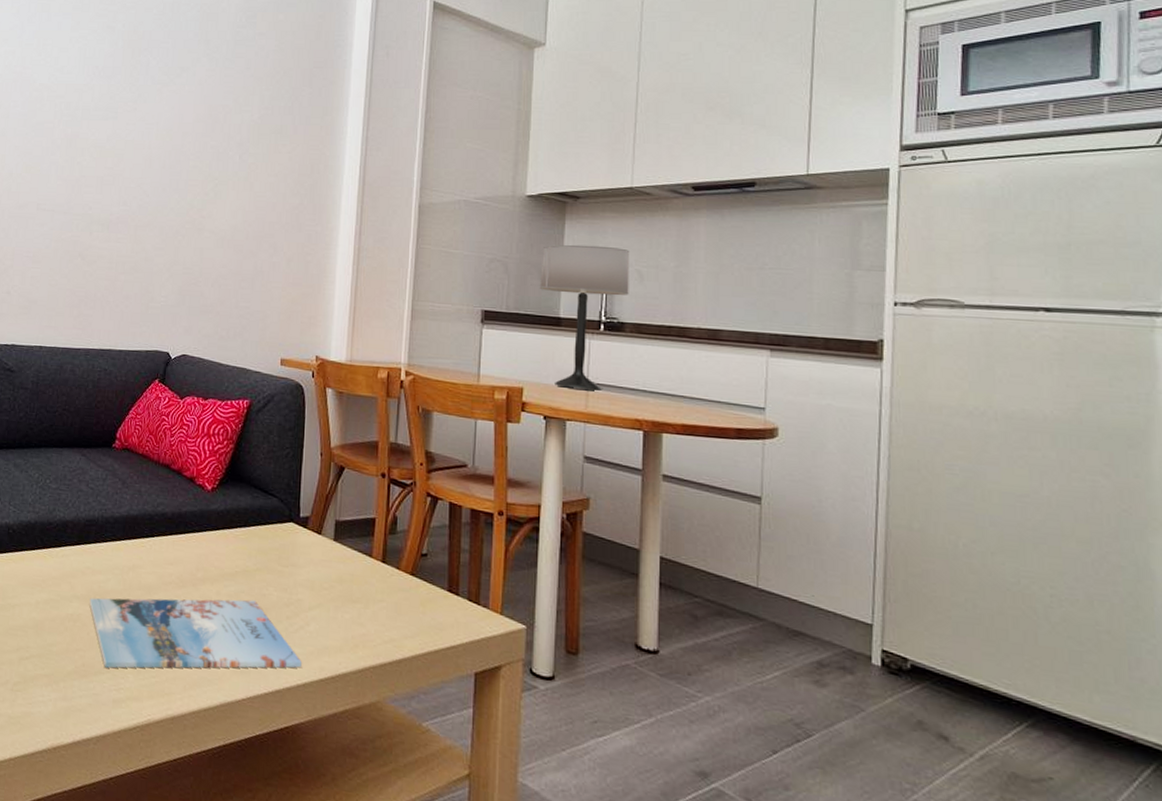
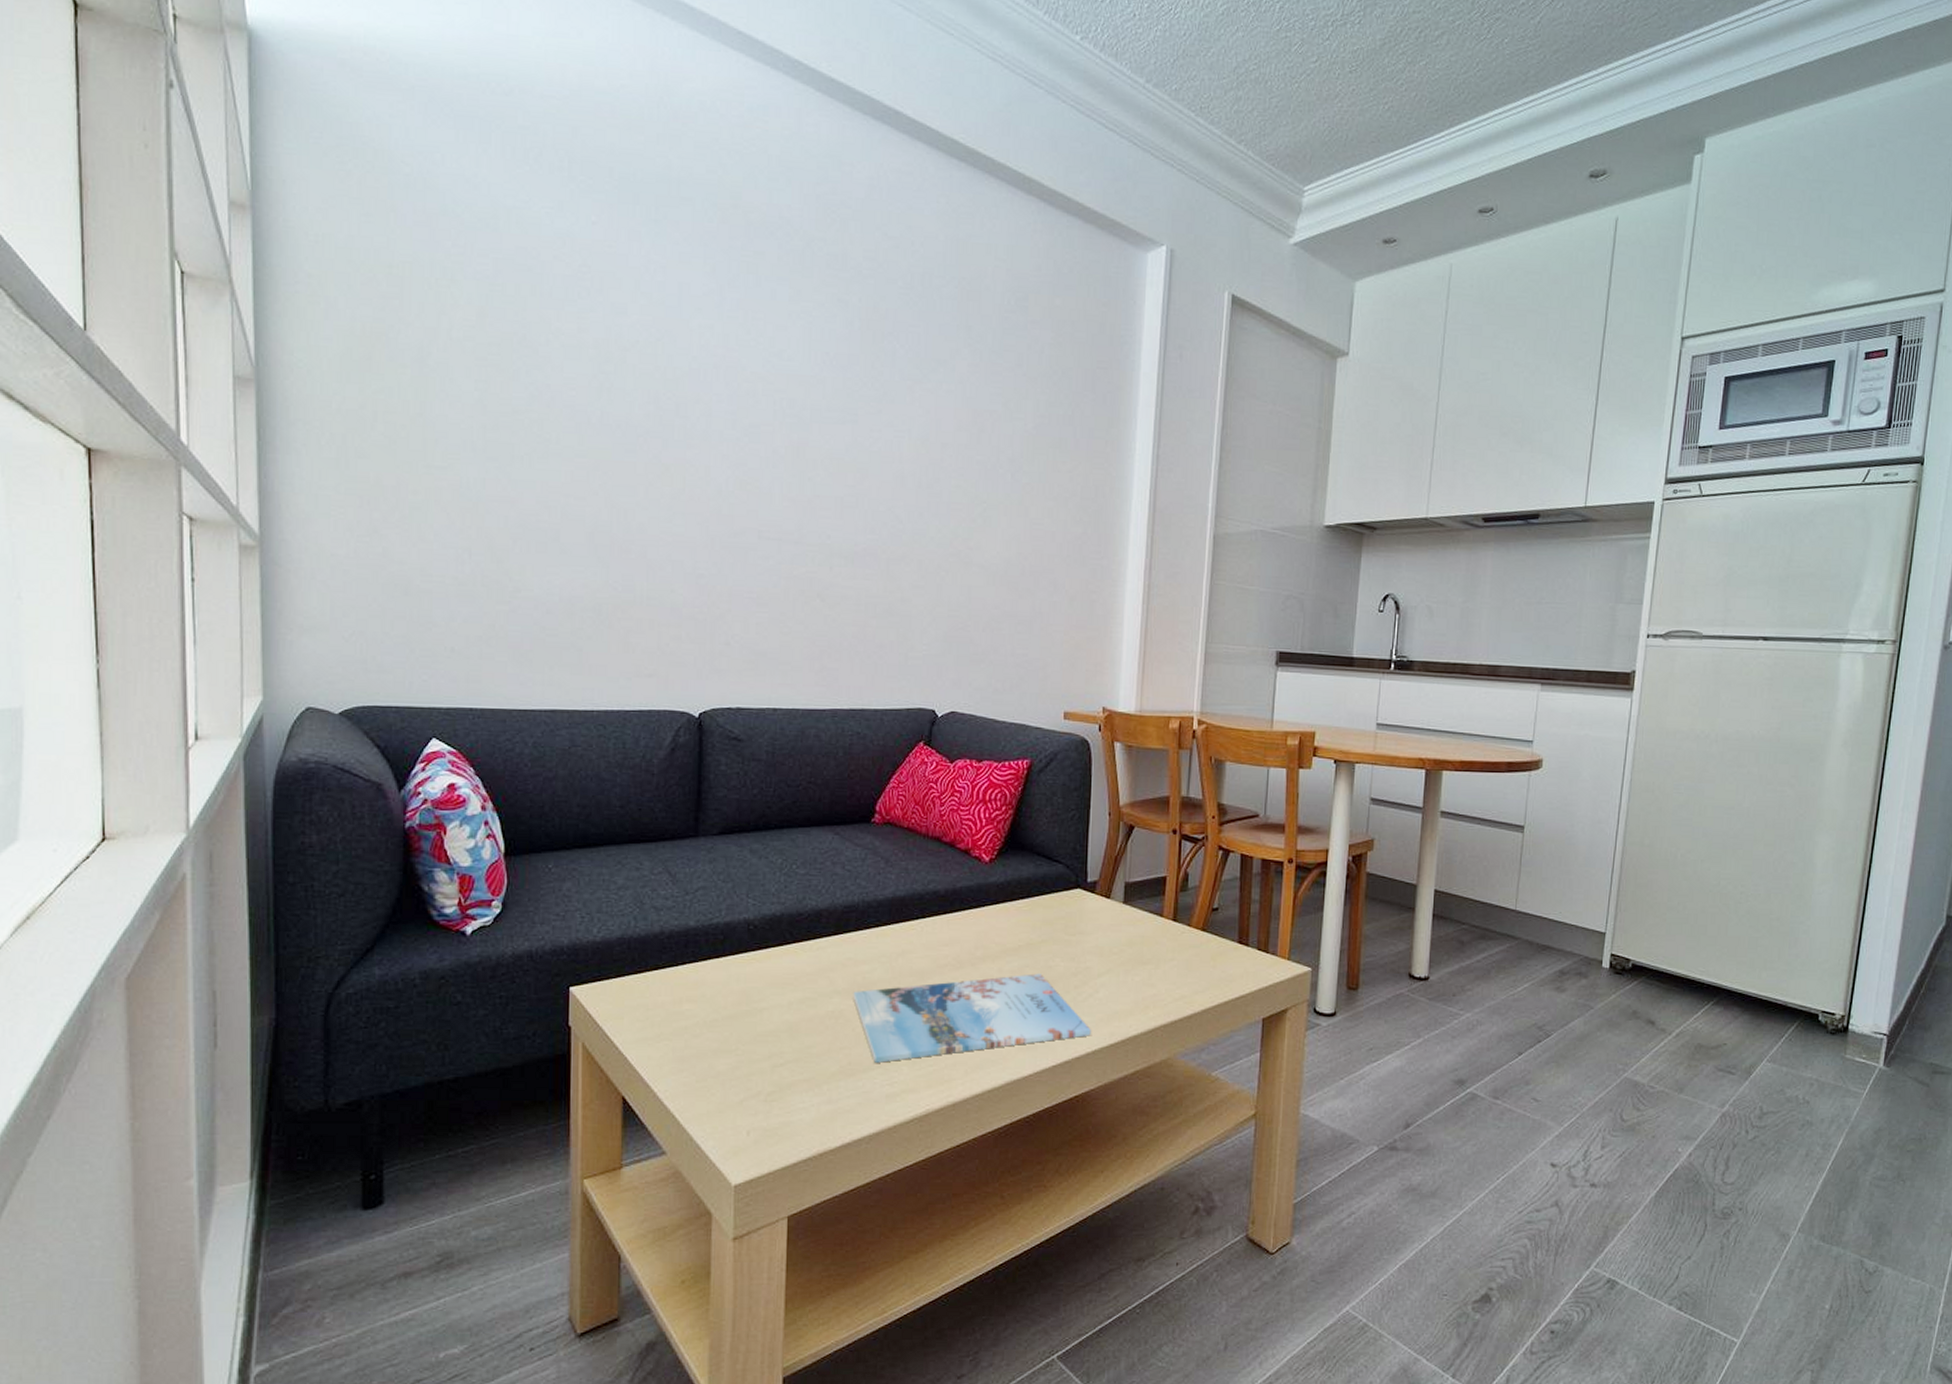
table lamp: present [539,244,629,392] -> none [1333,579,1421,733]

